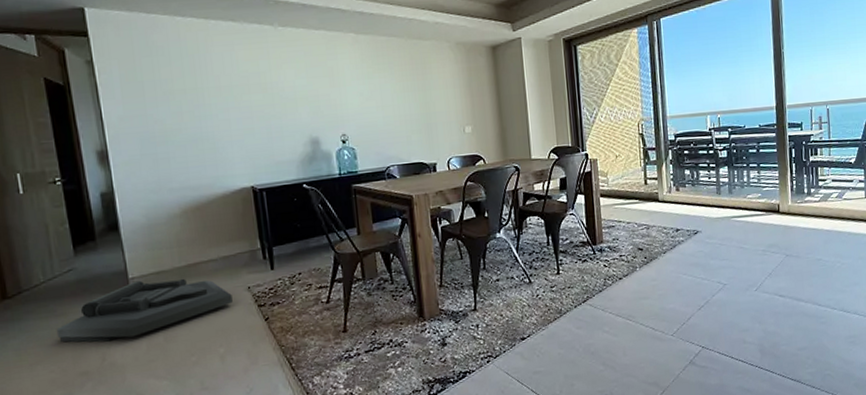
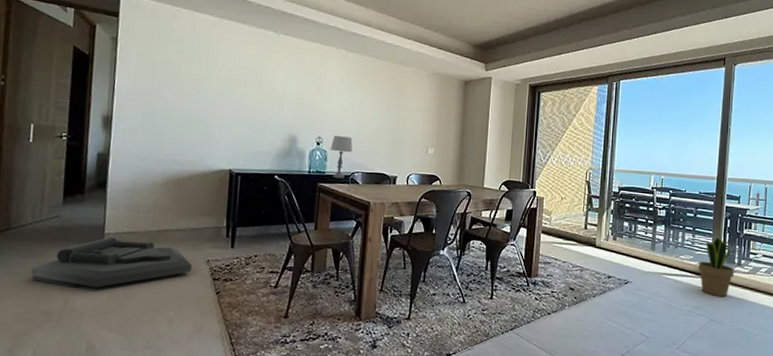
table lamp: none [357,129,384,177] -> present [330,136,353,179]
potted plant: none [767,169,809,231] -> present [698,237,741,298]

